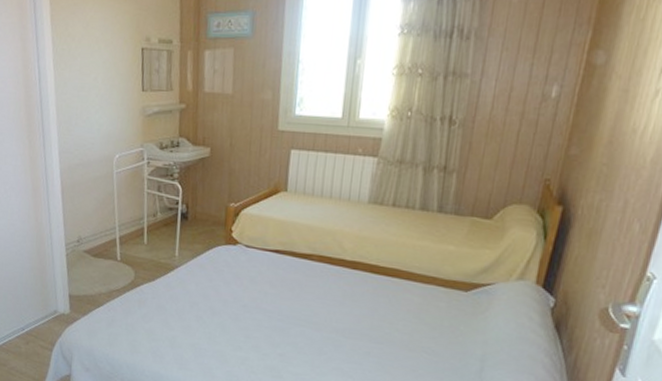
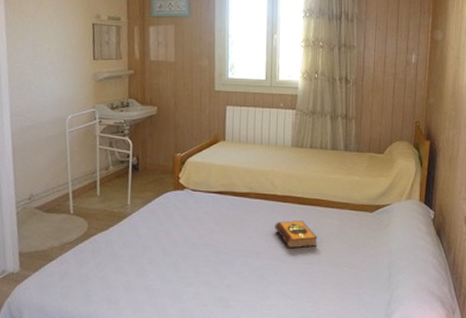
hardback book: none [339,291,392,324] -> present [275,220,318,249]

